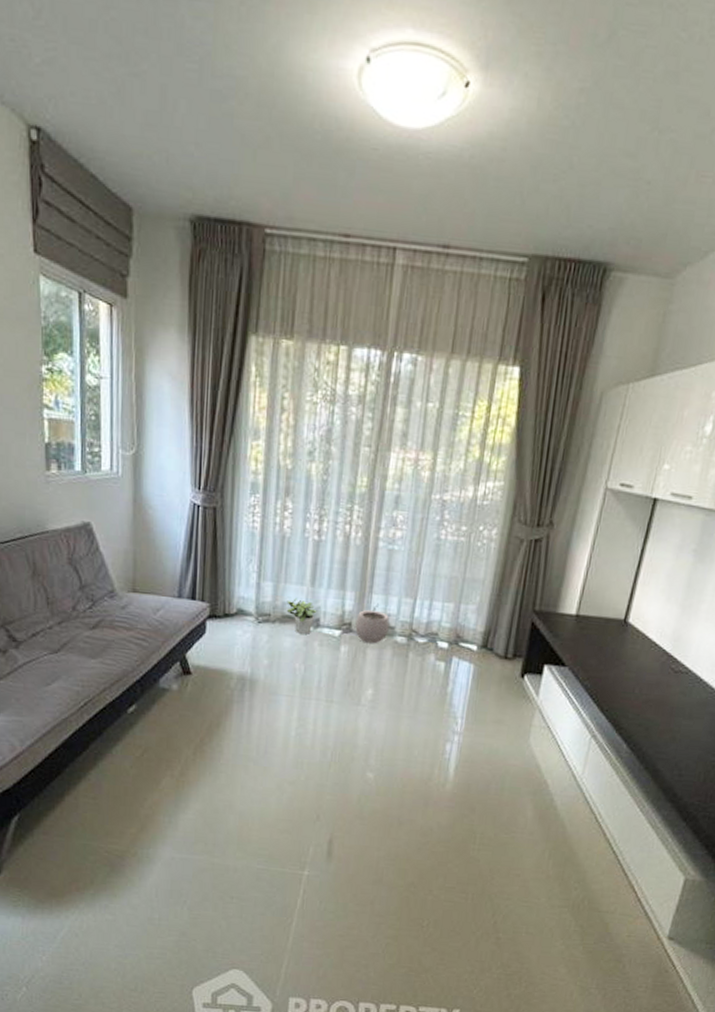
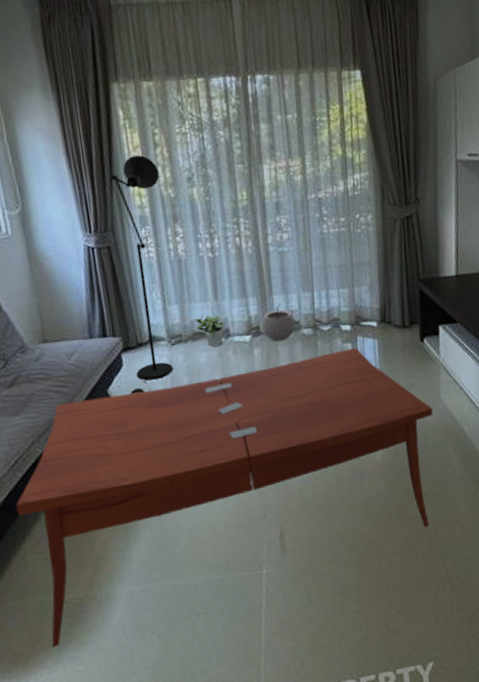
coffee table: none [78,656,518,892] -> present [16,348,433,648]
floor lamp: none [208,416,281,665] -> present [109,154,174,395]

